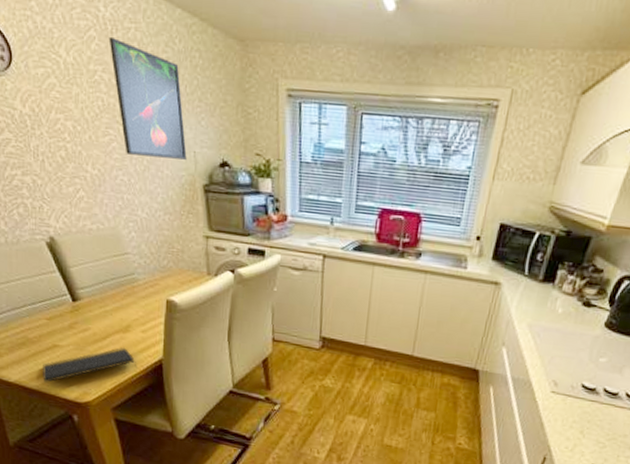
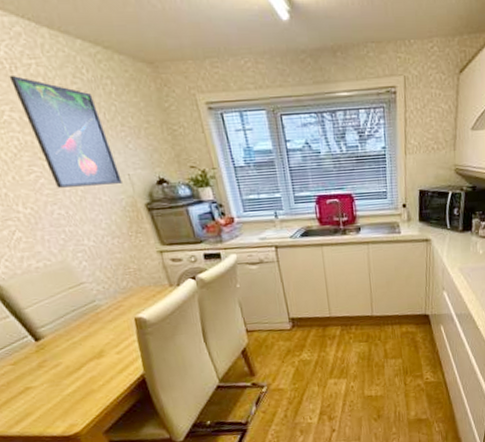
notepad: present [43,347,137,382] -> none [18,372,120,426]

